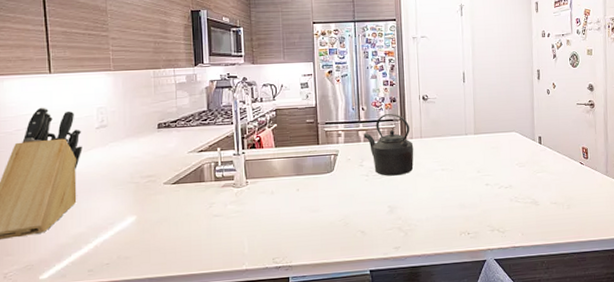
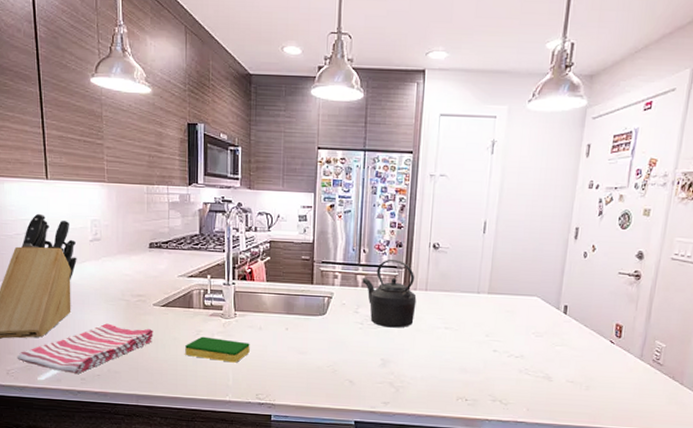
dish towel: none [16,207,165,266] -> present [17,323,153,374]
dish sponge: none [198,208,263,231] -> present [185,336,250,363]

